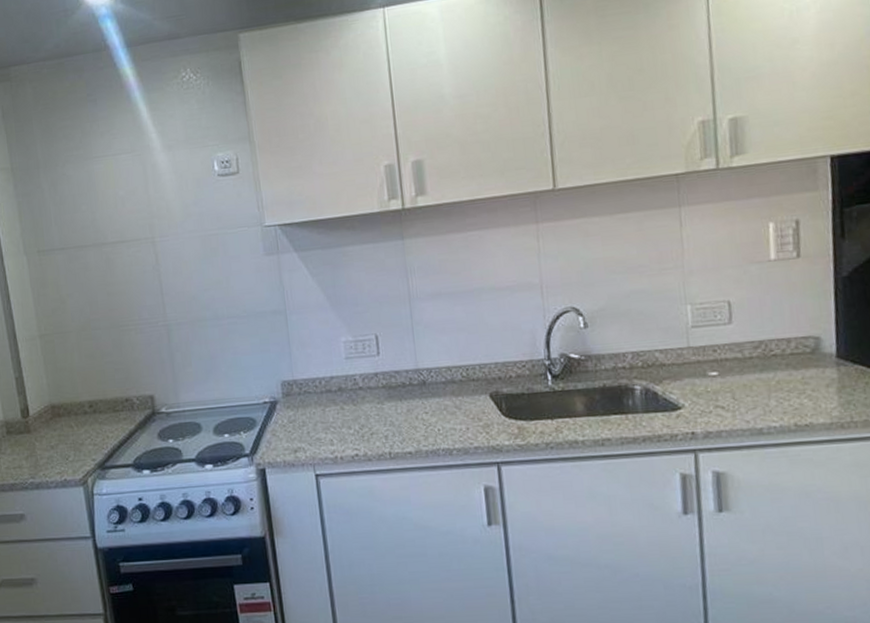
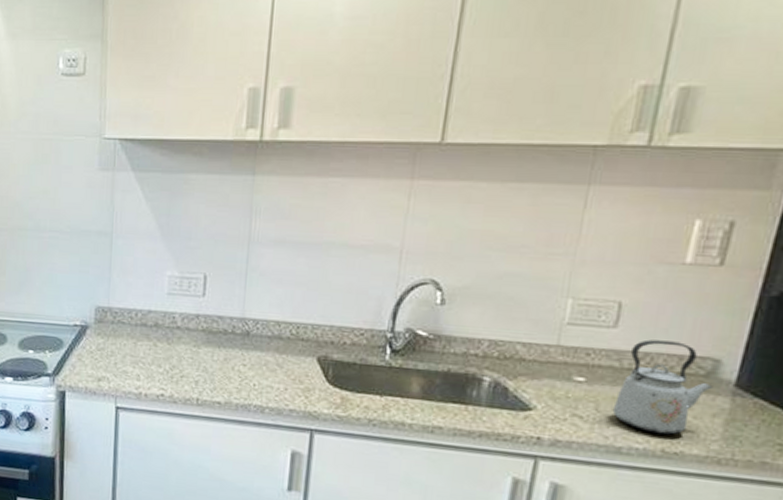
kettle: none [746,327,820,411] -> present [612,339,713,435]

